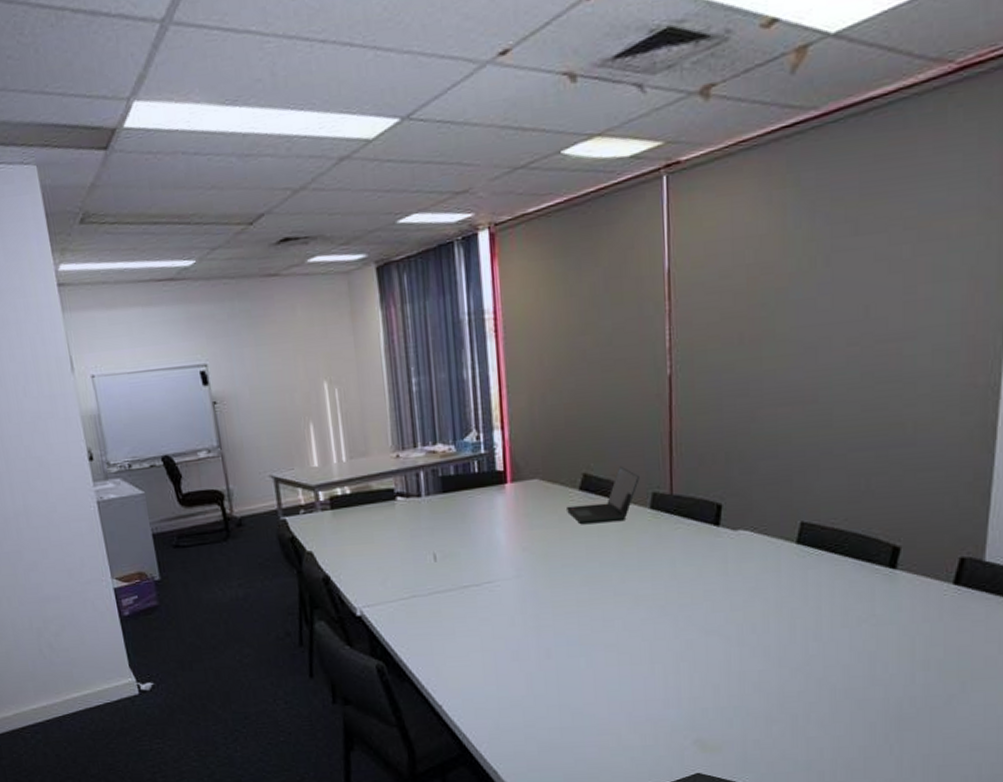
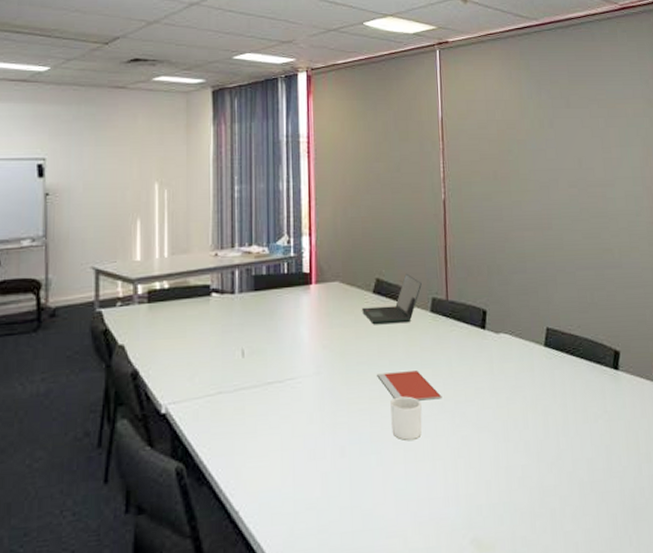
notebook: none [585,572,663,604] -> present [377,371,442,401]
mug: none [601,599,639,645] -> present [390,396,423,441]

